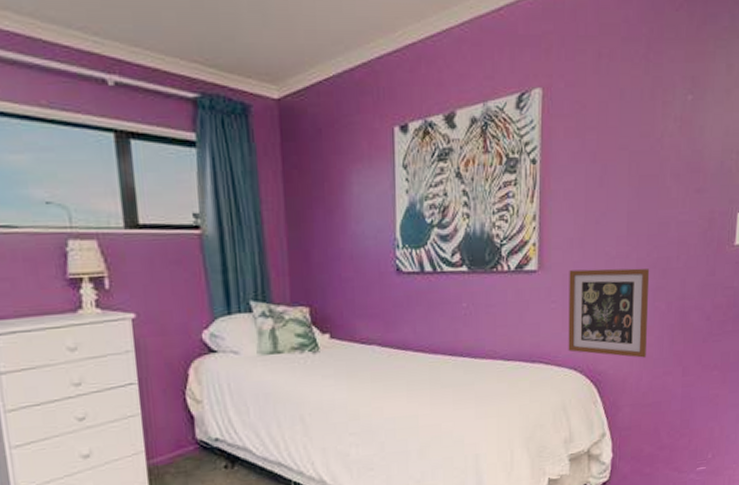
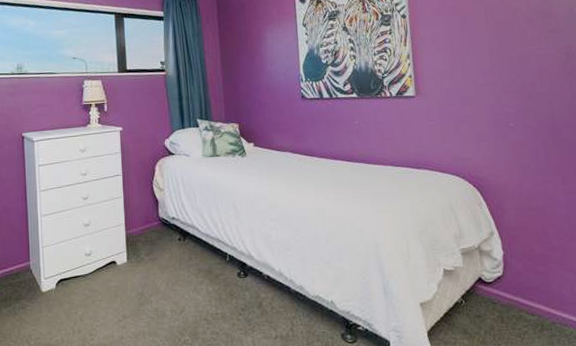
picture frame: present [568,268,650,358] -> none [442,93,524,168]

